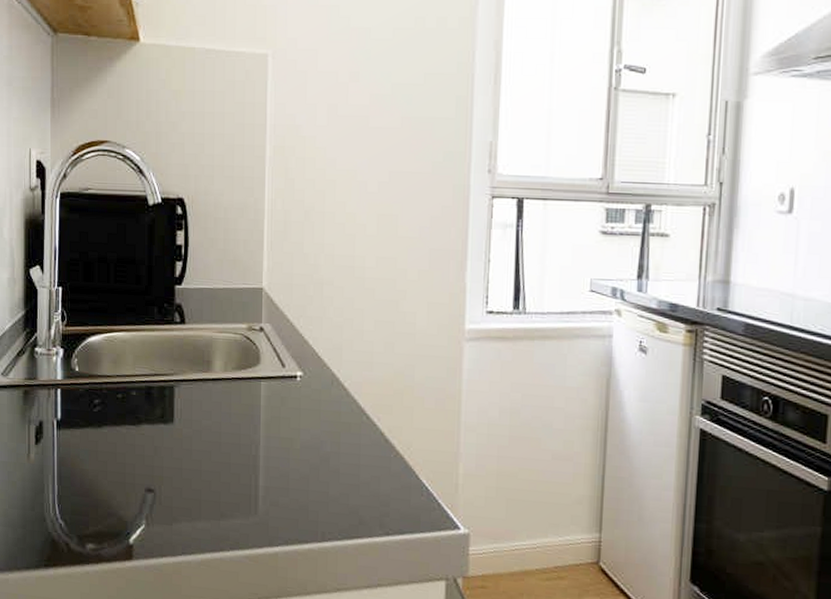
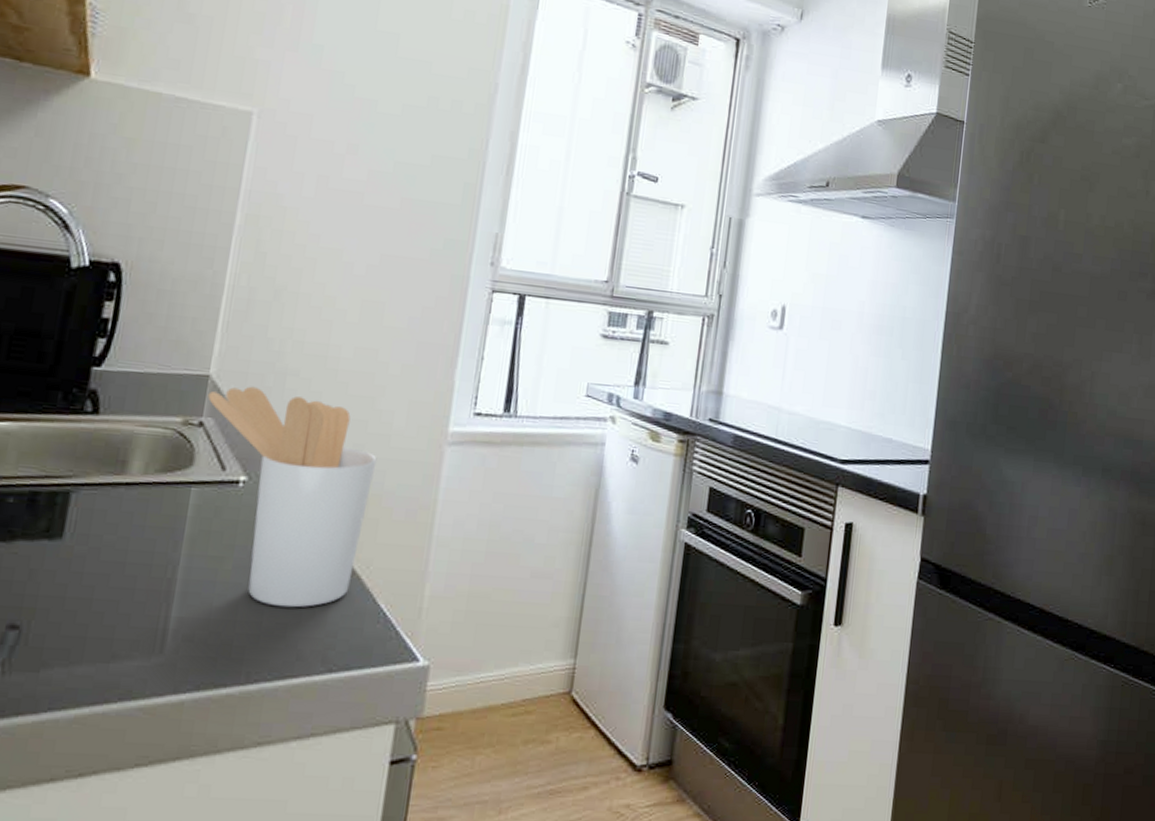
utensil holder: none [264,295,406,481] -> present [207,386,377,608]

